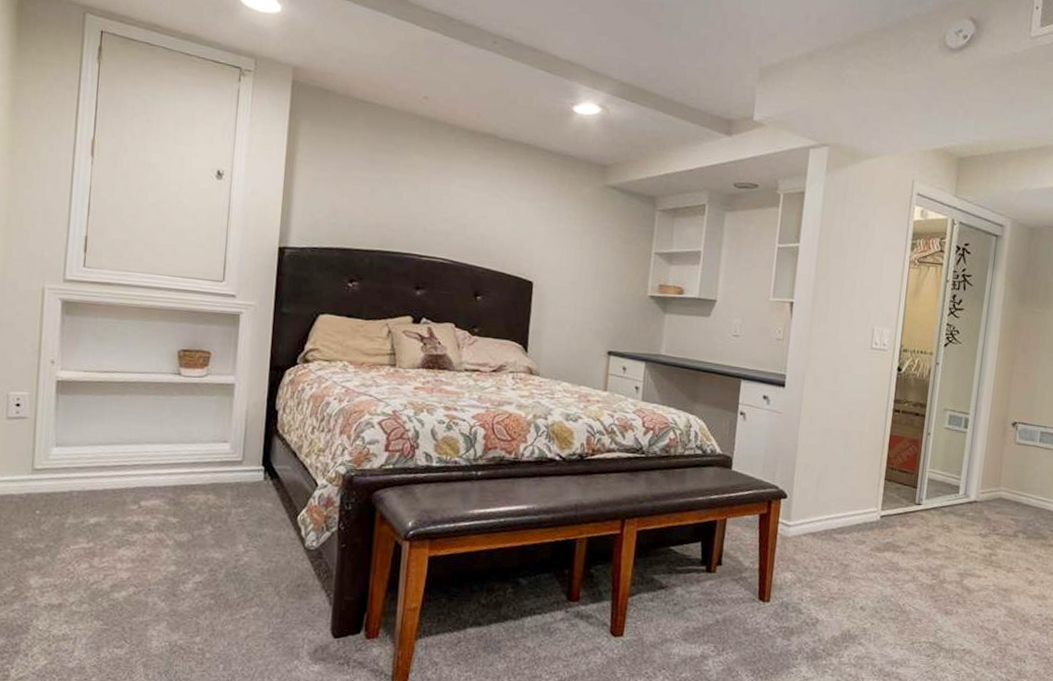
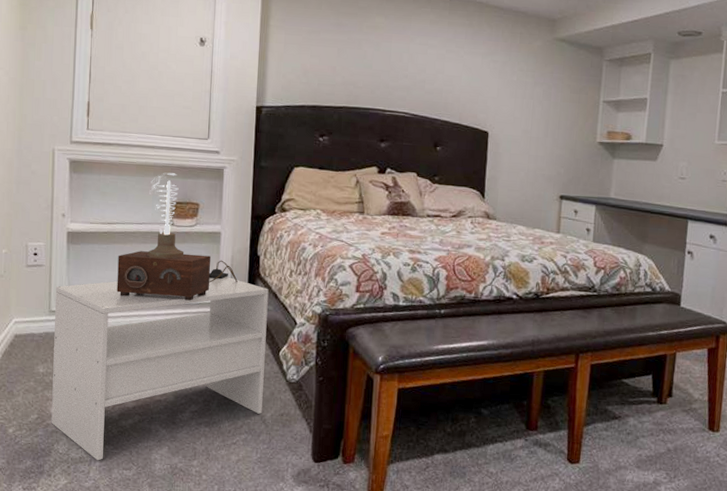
nightstand: none [30,433,287,638] -> present [51,277,269,461]
table lamp: none [112,317,252,459] -> present [116,172,238,301]

